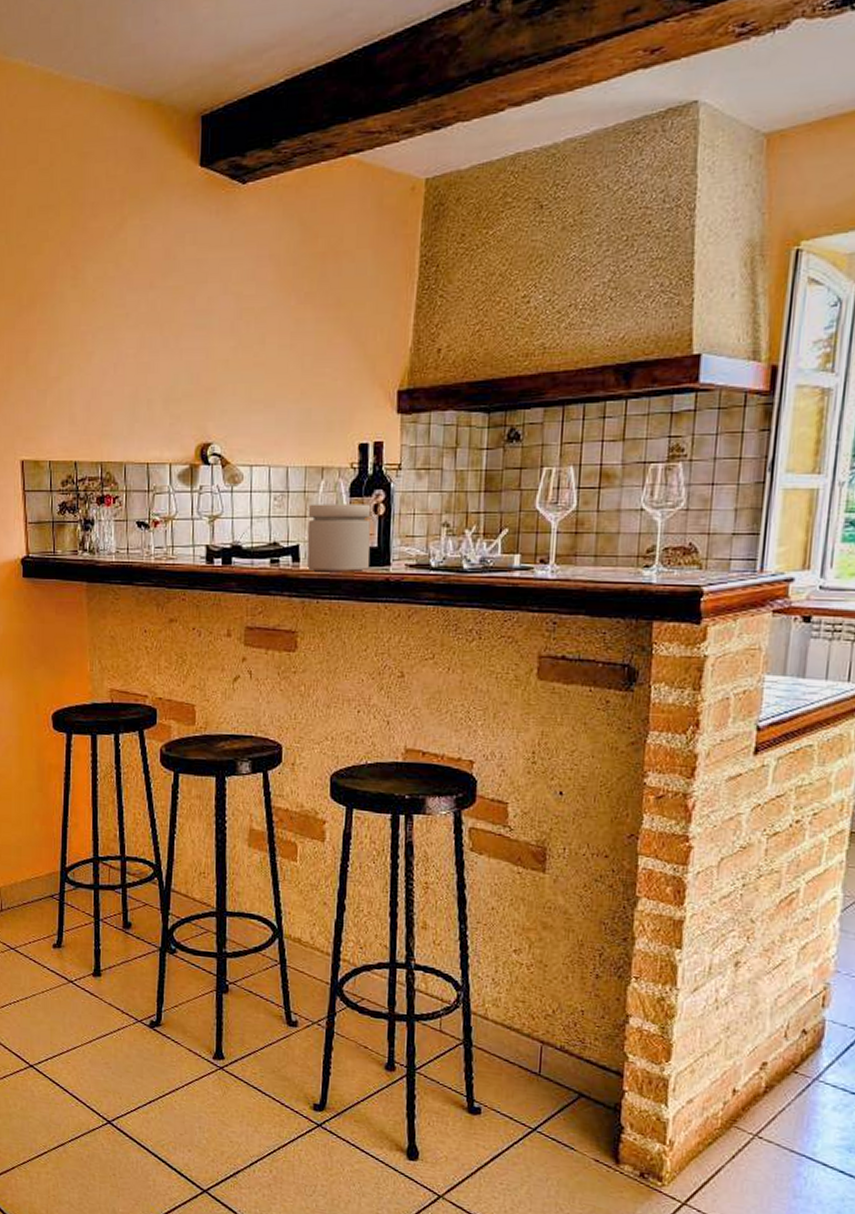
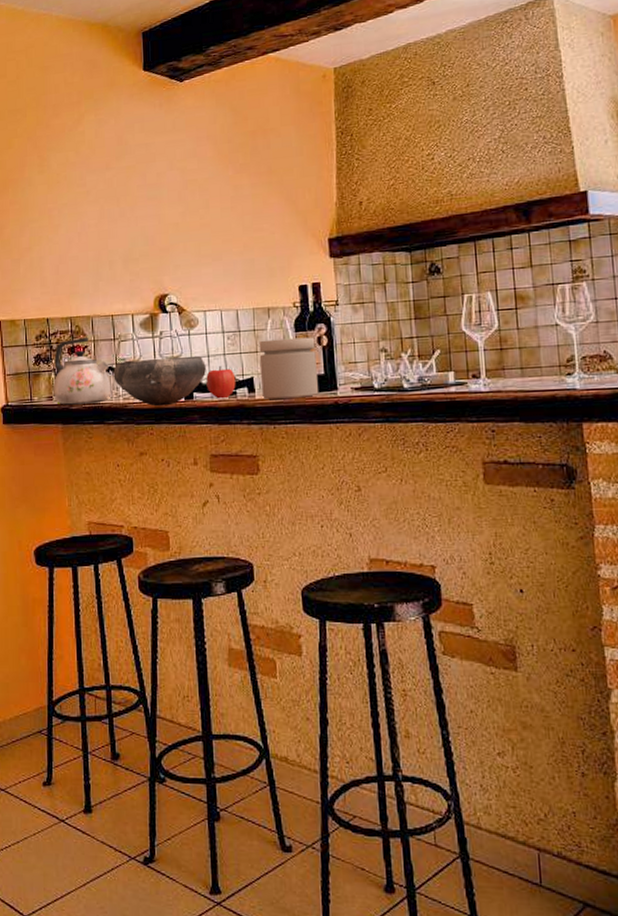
kettle: none [79,487,143,563] -> present [53,338,111,406]
bowl: none [145,516,248,570] -> present [113,355,206,407]
fruit: none [247,530,280,567] -> present [206,366,236,399]

